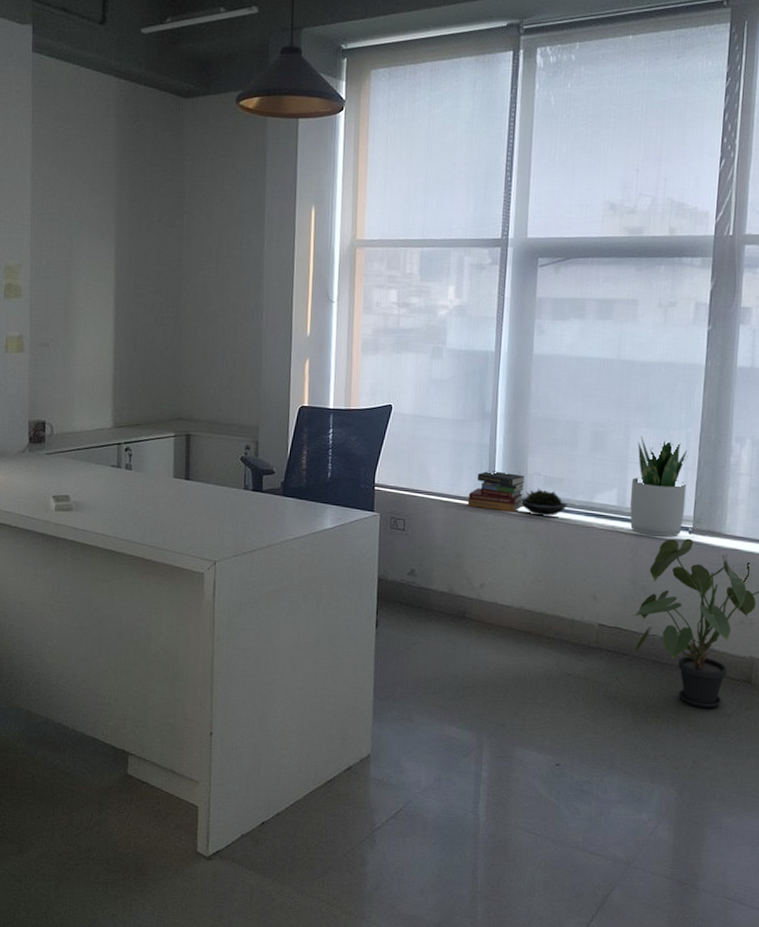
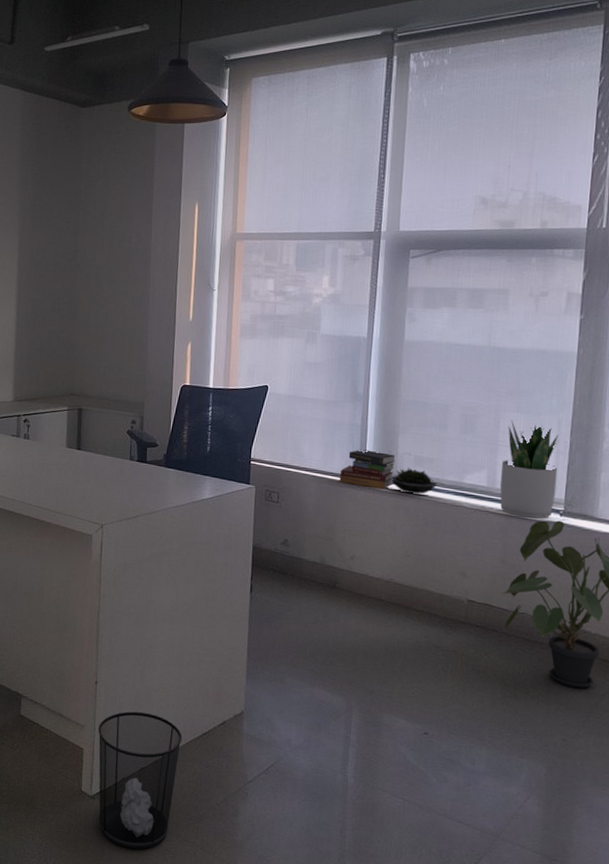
waste bin: none [214,762,306,911] -> present [98,711,182,850]

